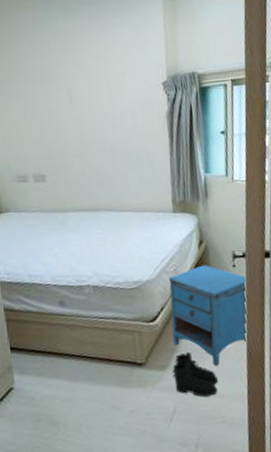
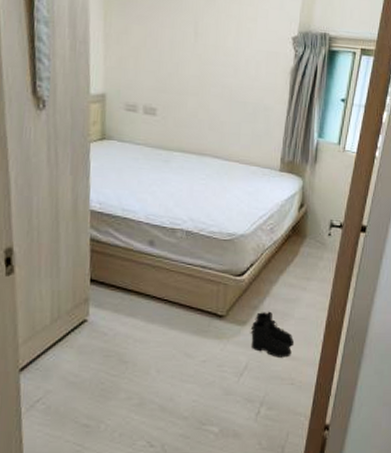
nightstand: present [168,265,246,366] -> none [257,228,339,329]

